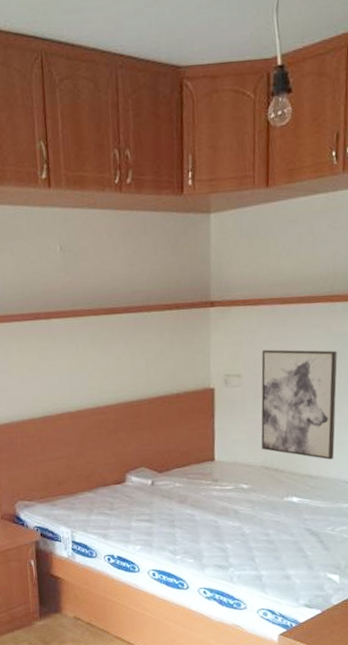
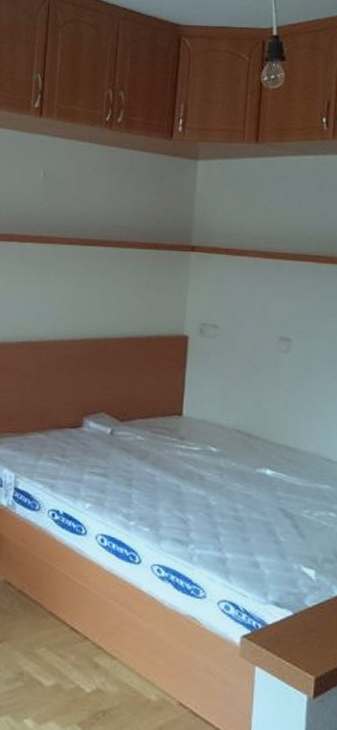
wall art: present [261,349,337,460] -> none [234,302,321,432]

